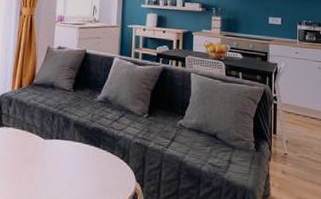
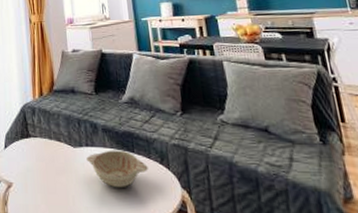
decorative bowl: none [55,144,110,179] -> present [86,150,148,188]

